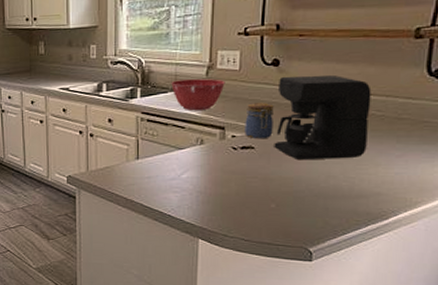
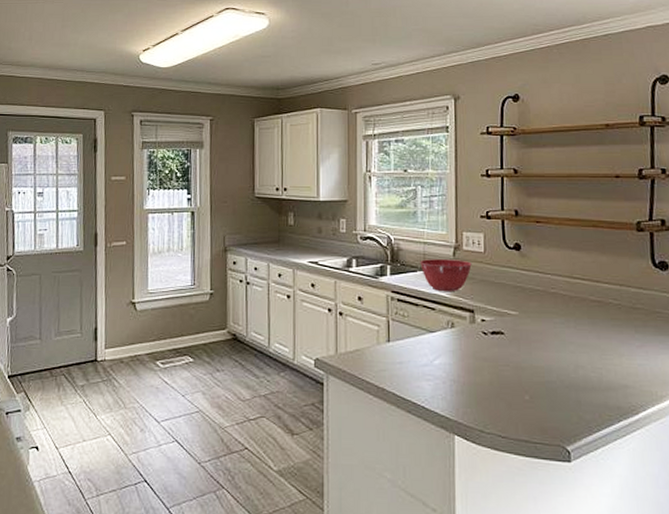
jar: present [245,103,274,139] -> none [493,286,520,325]
coffee maker: present [274,74,372,159] -> none [521,261,609,348]

